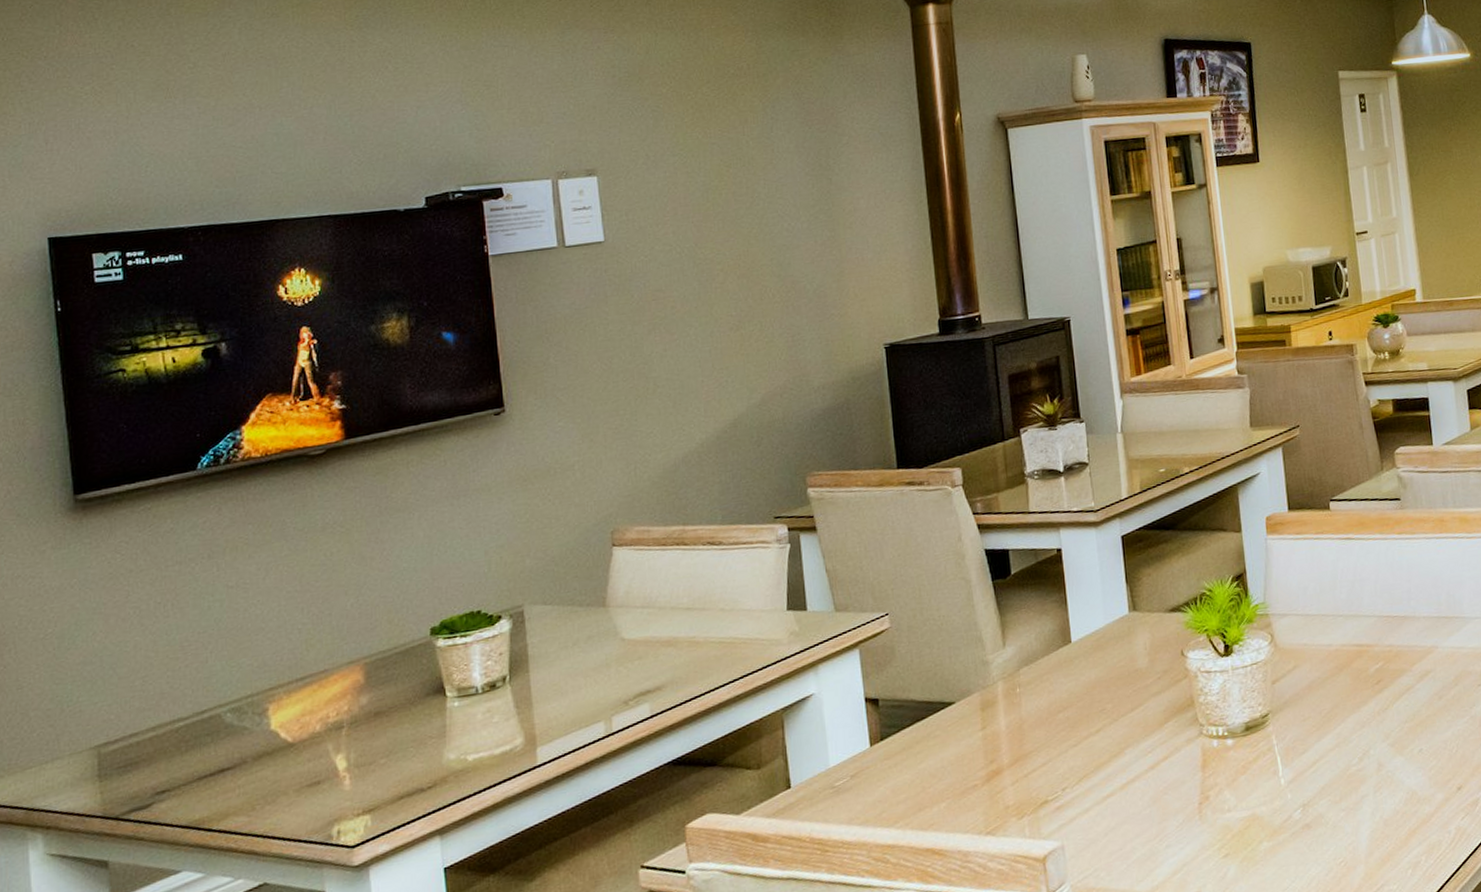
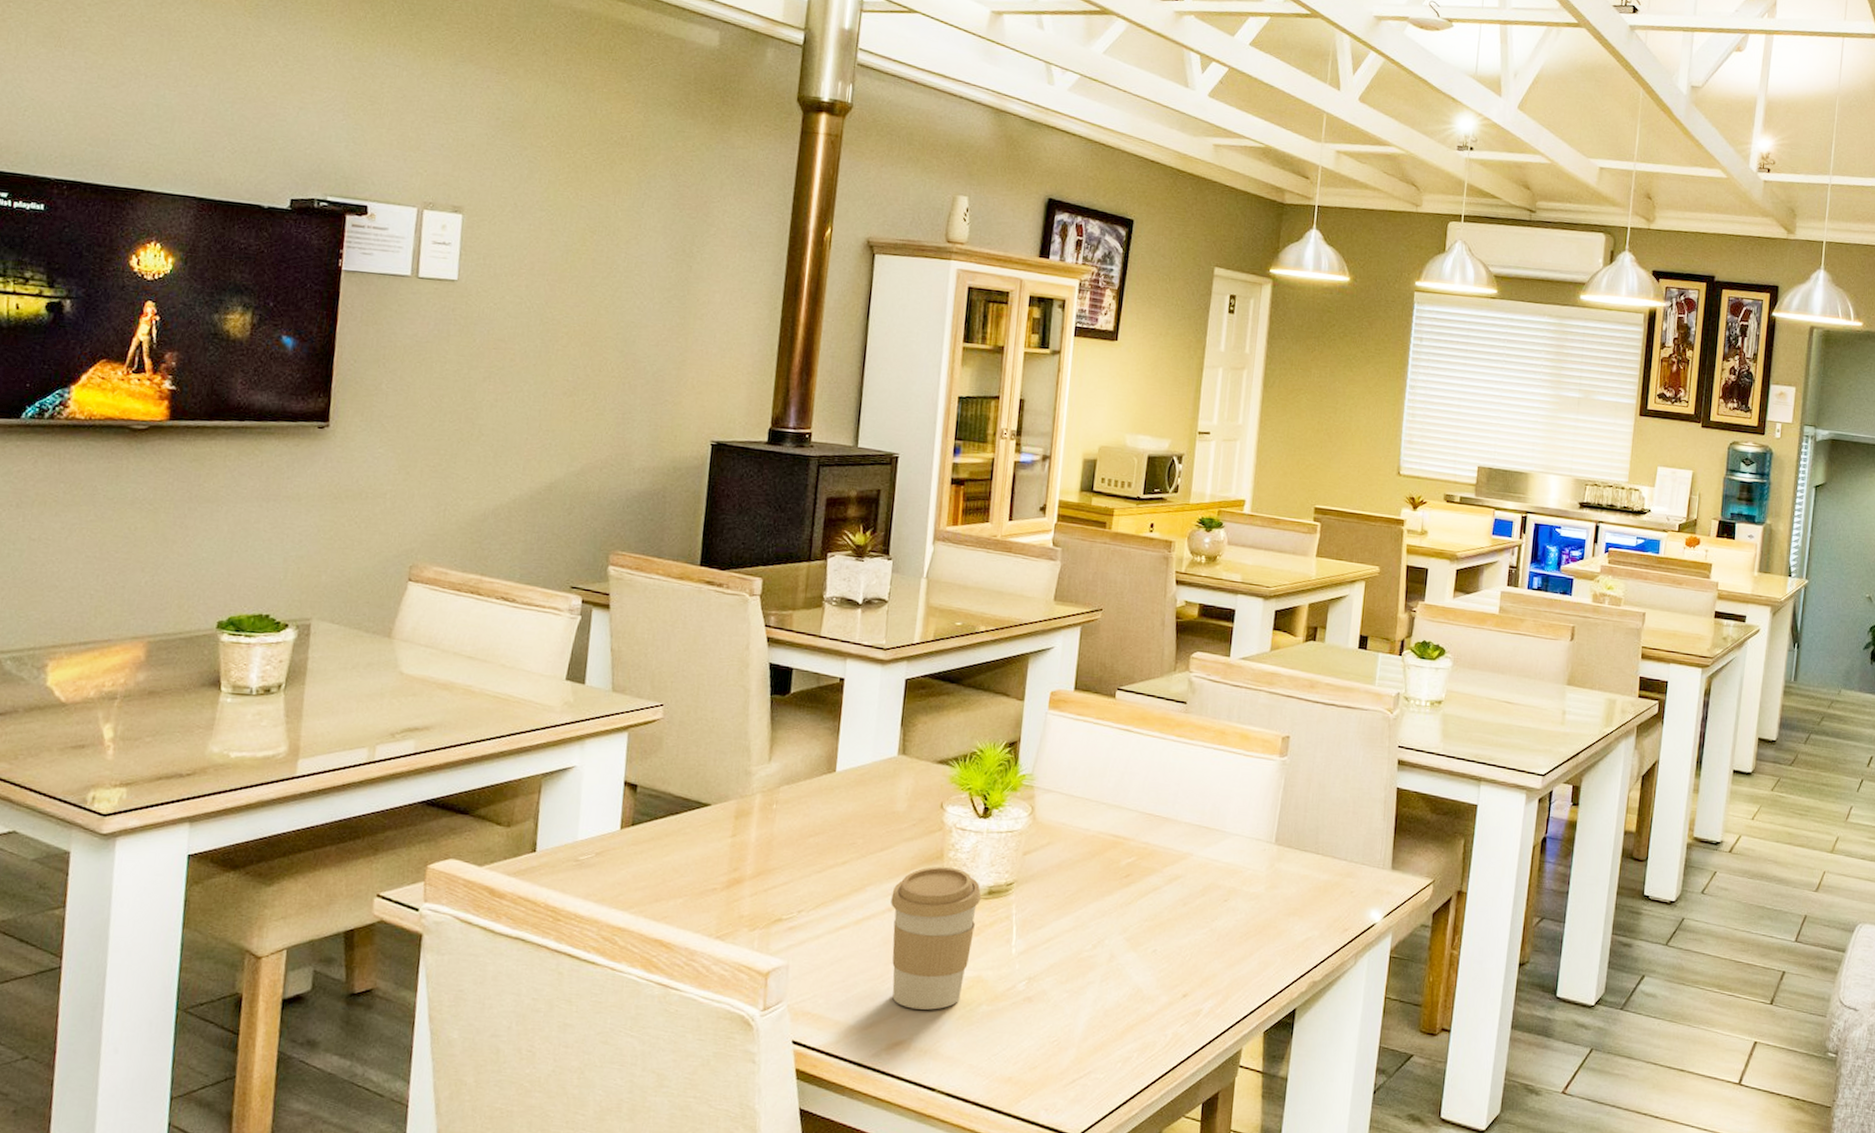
coffee cup: none [1151,711,1241,862] -> present [891,866,982,1010]

